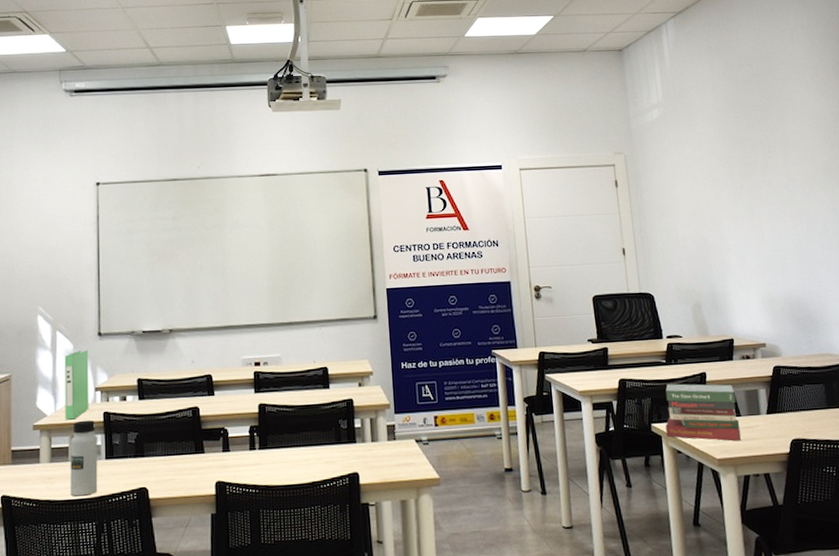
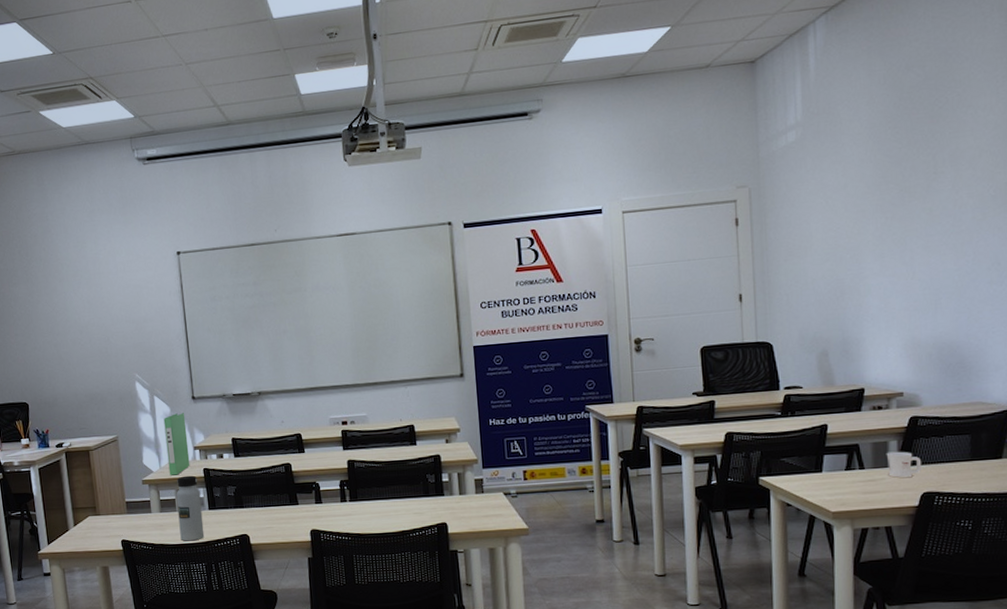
books: present [665,383,741,441] -> none [775,436,863,494]
mug: none [757,399,789,426] -> present [886,451,923,479]

